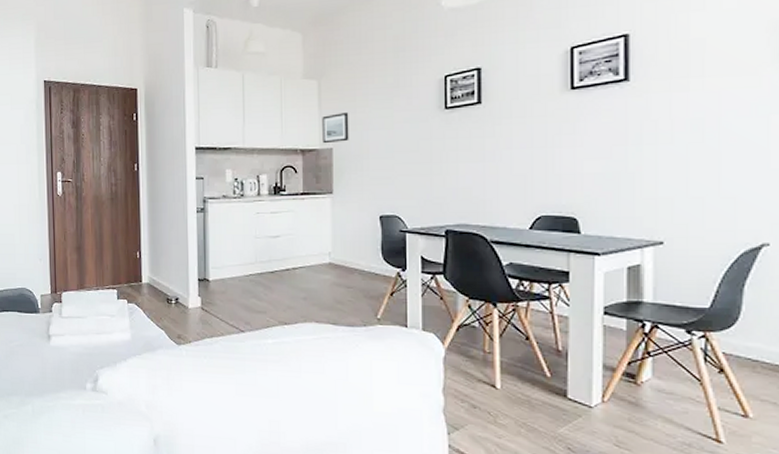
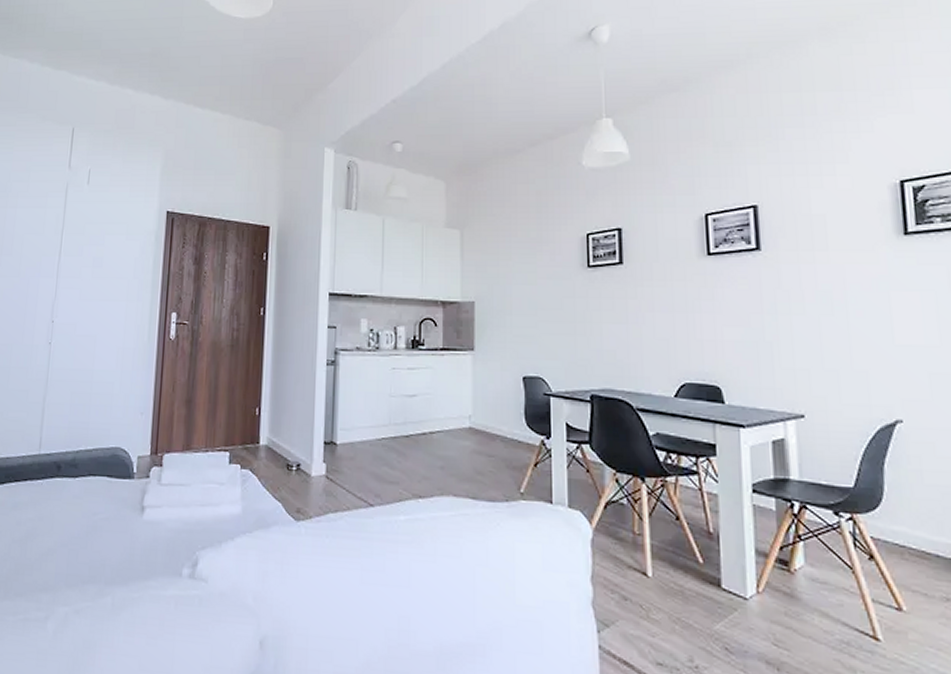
wall art: present [322,111,349,144] -> none [464,264,492,297]

